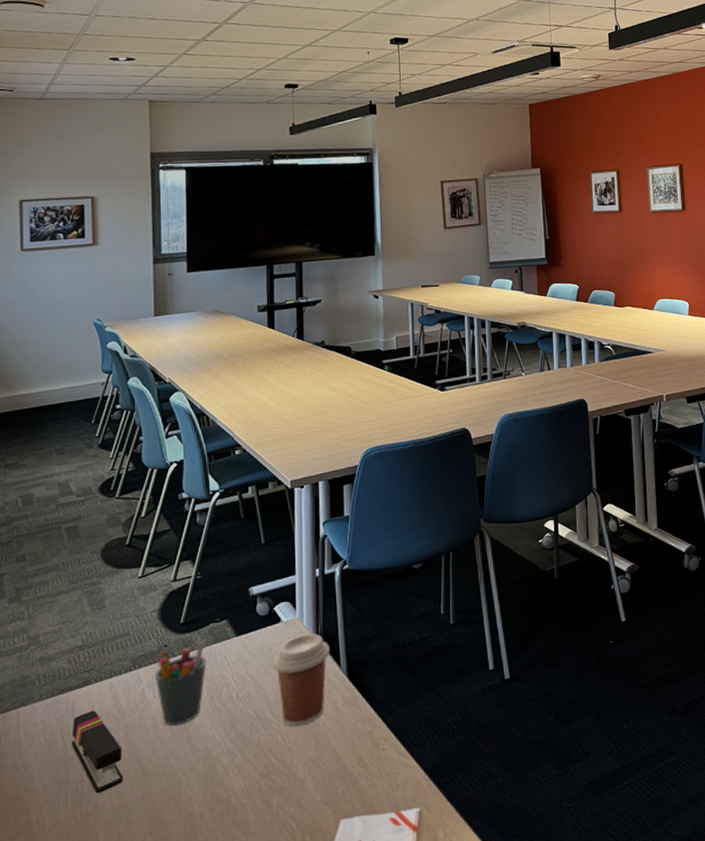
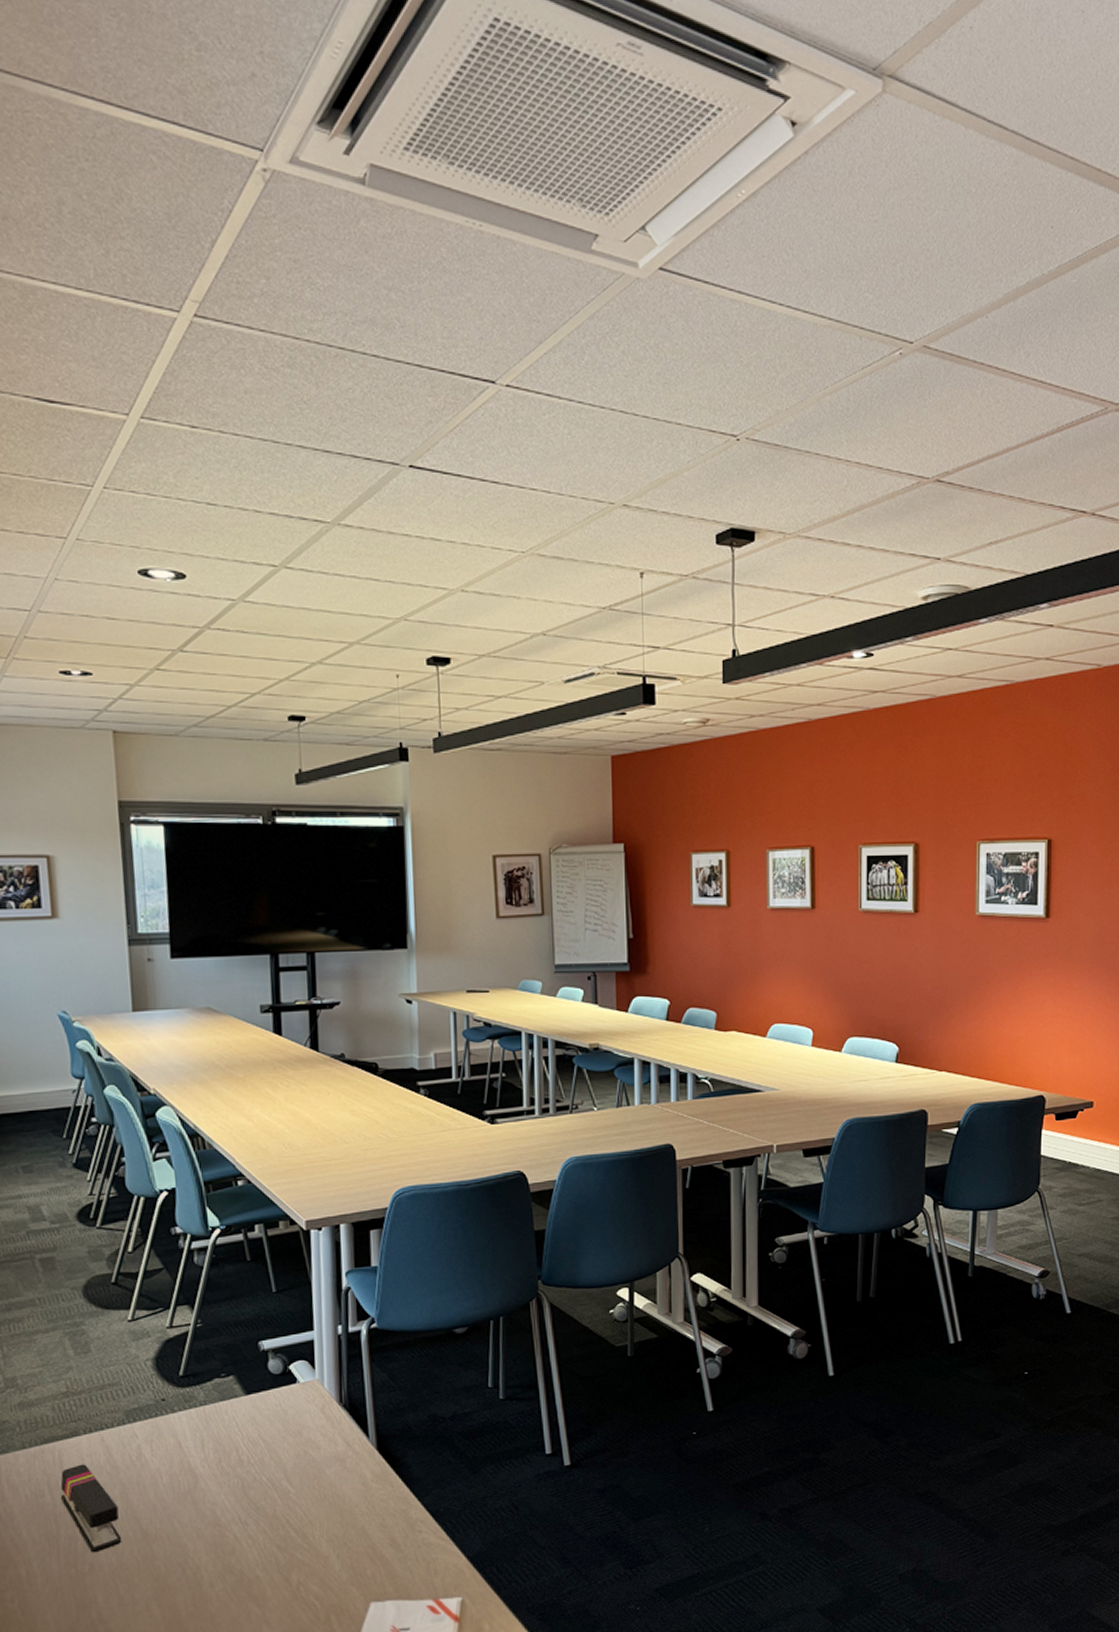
pen holder: present [154,639,207,726] -> none [151,1396,212,1487]
coffee cup: present [273,633,330,727] -> none [289,1397,356,1500]

